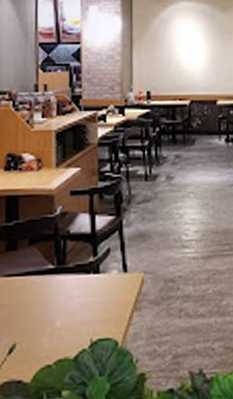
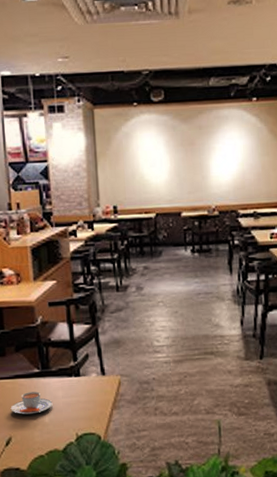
teacup: none [17,290,66,317] -> present [10,391,53,415]

